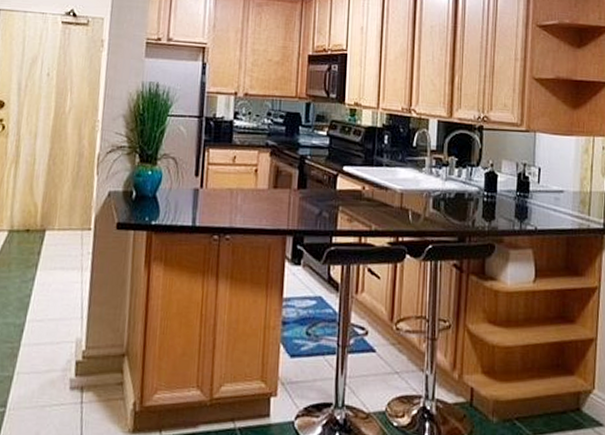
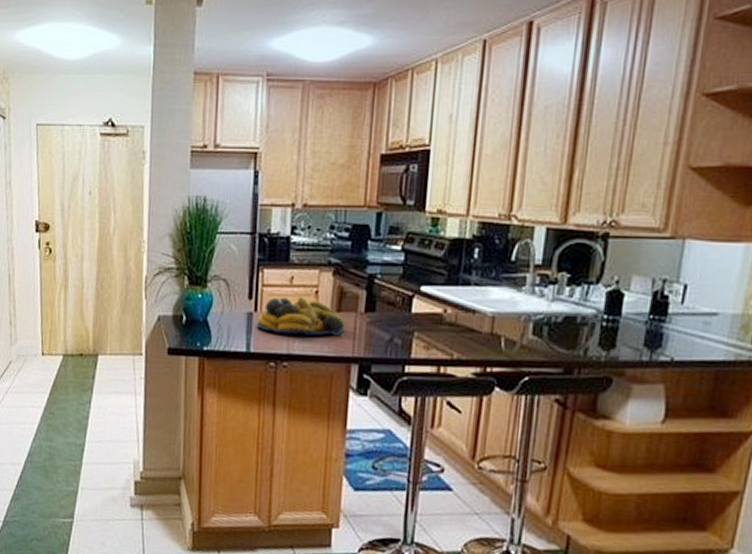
fruit bowl: none [202,173,281,211] -> present [256,295,345,336]

